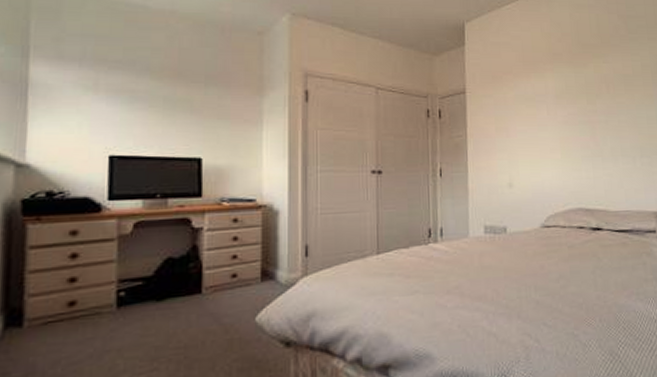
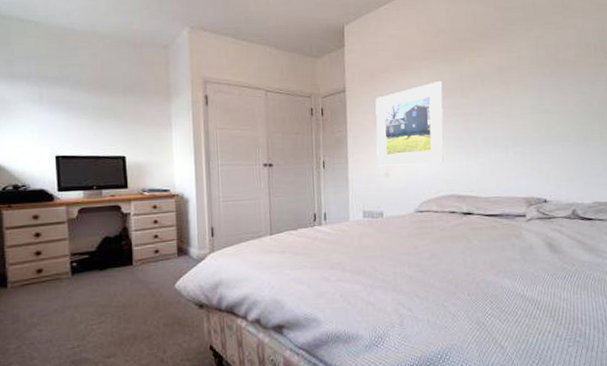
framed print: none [497,86,572,176] -> present [375,81,445,166]

